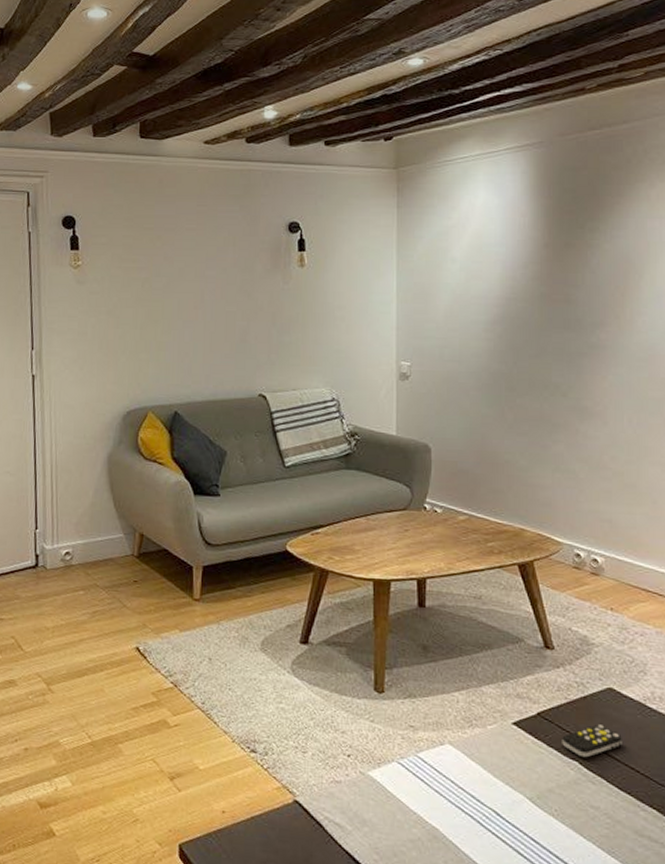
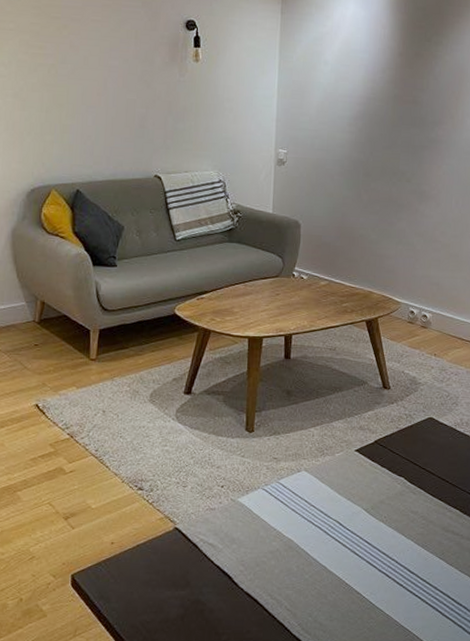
remote control: present [562,724,622,758] -> none [392,447,437,474]

